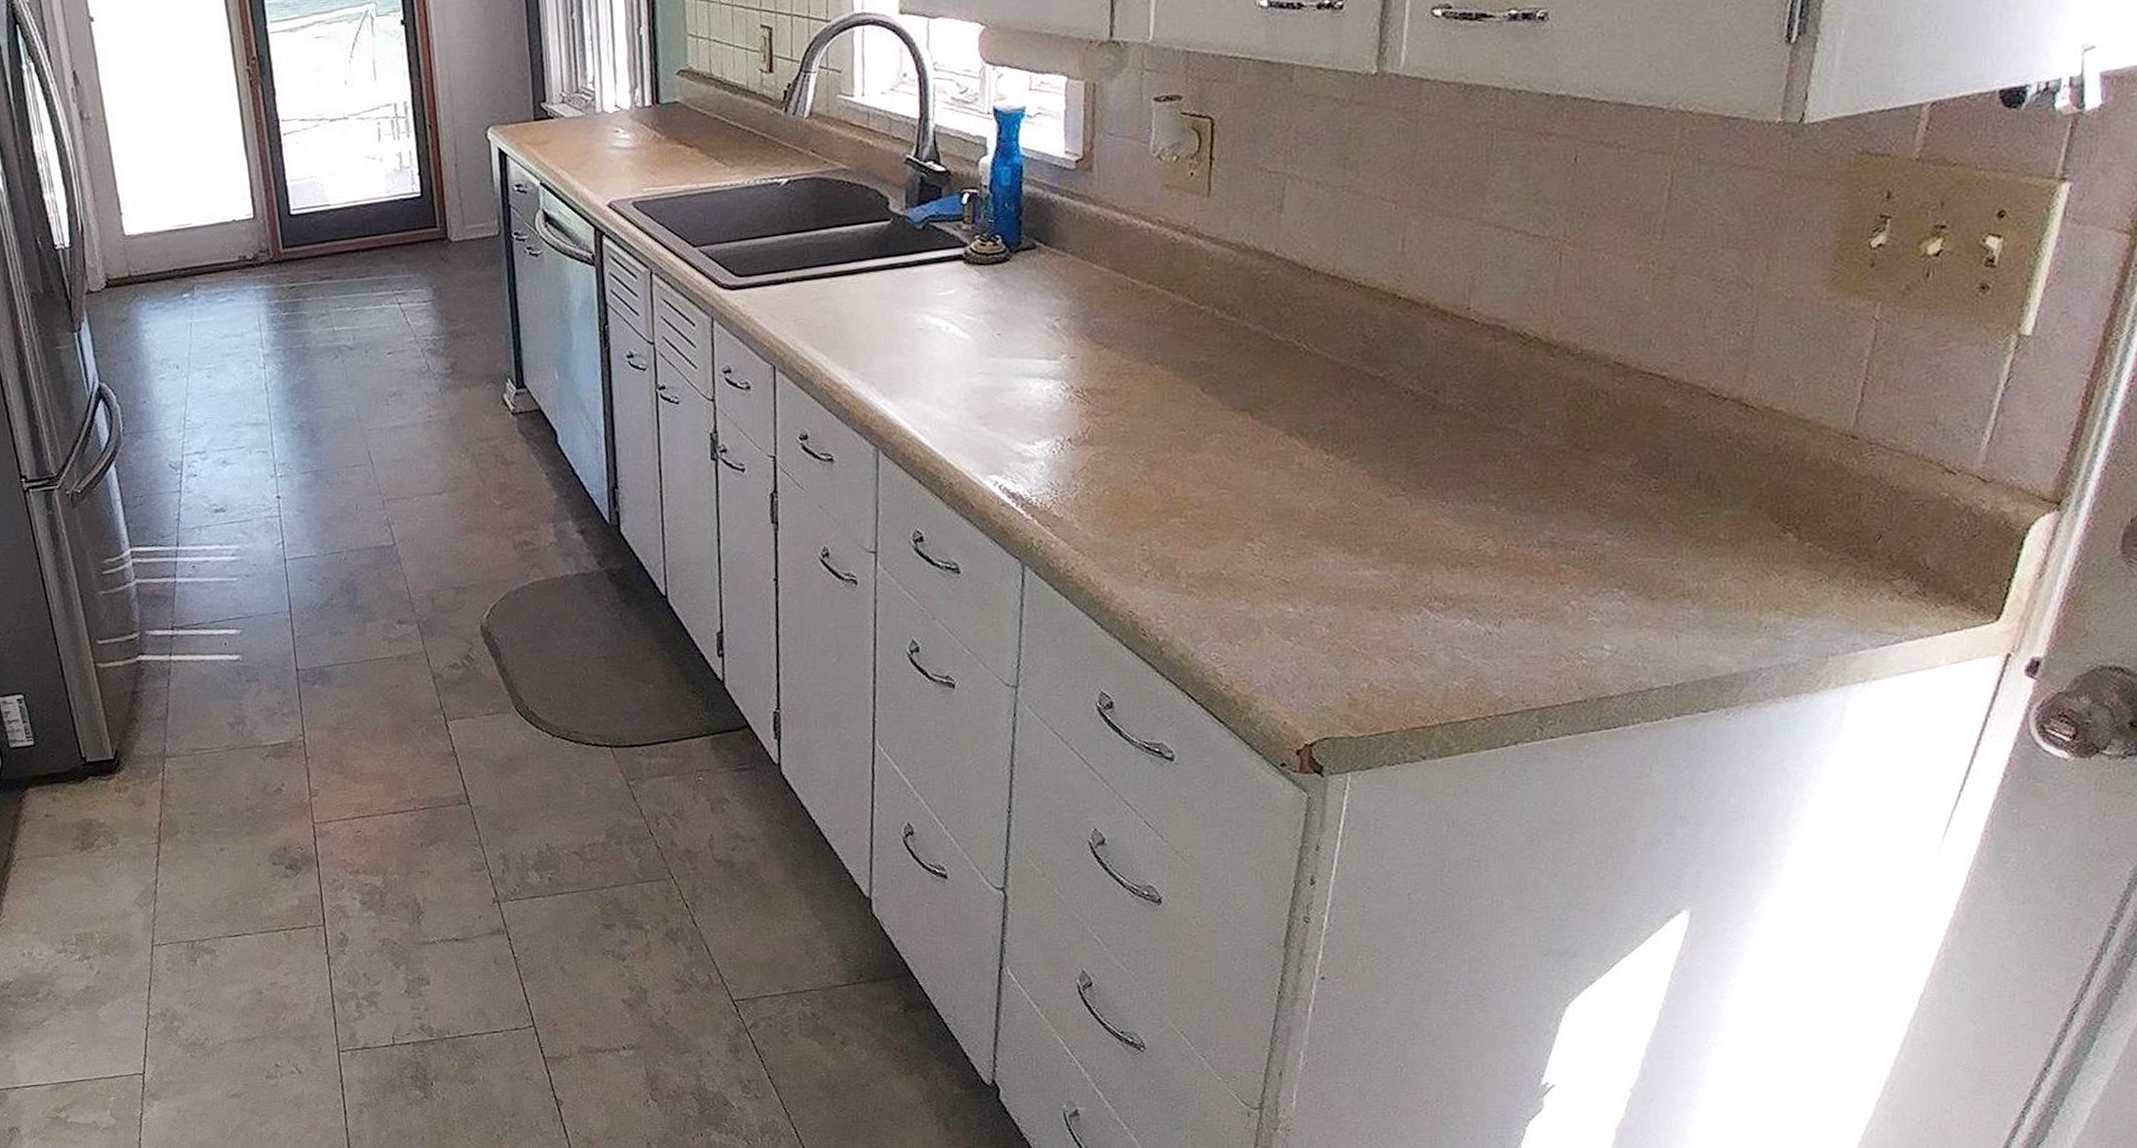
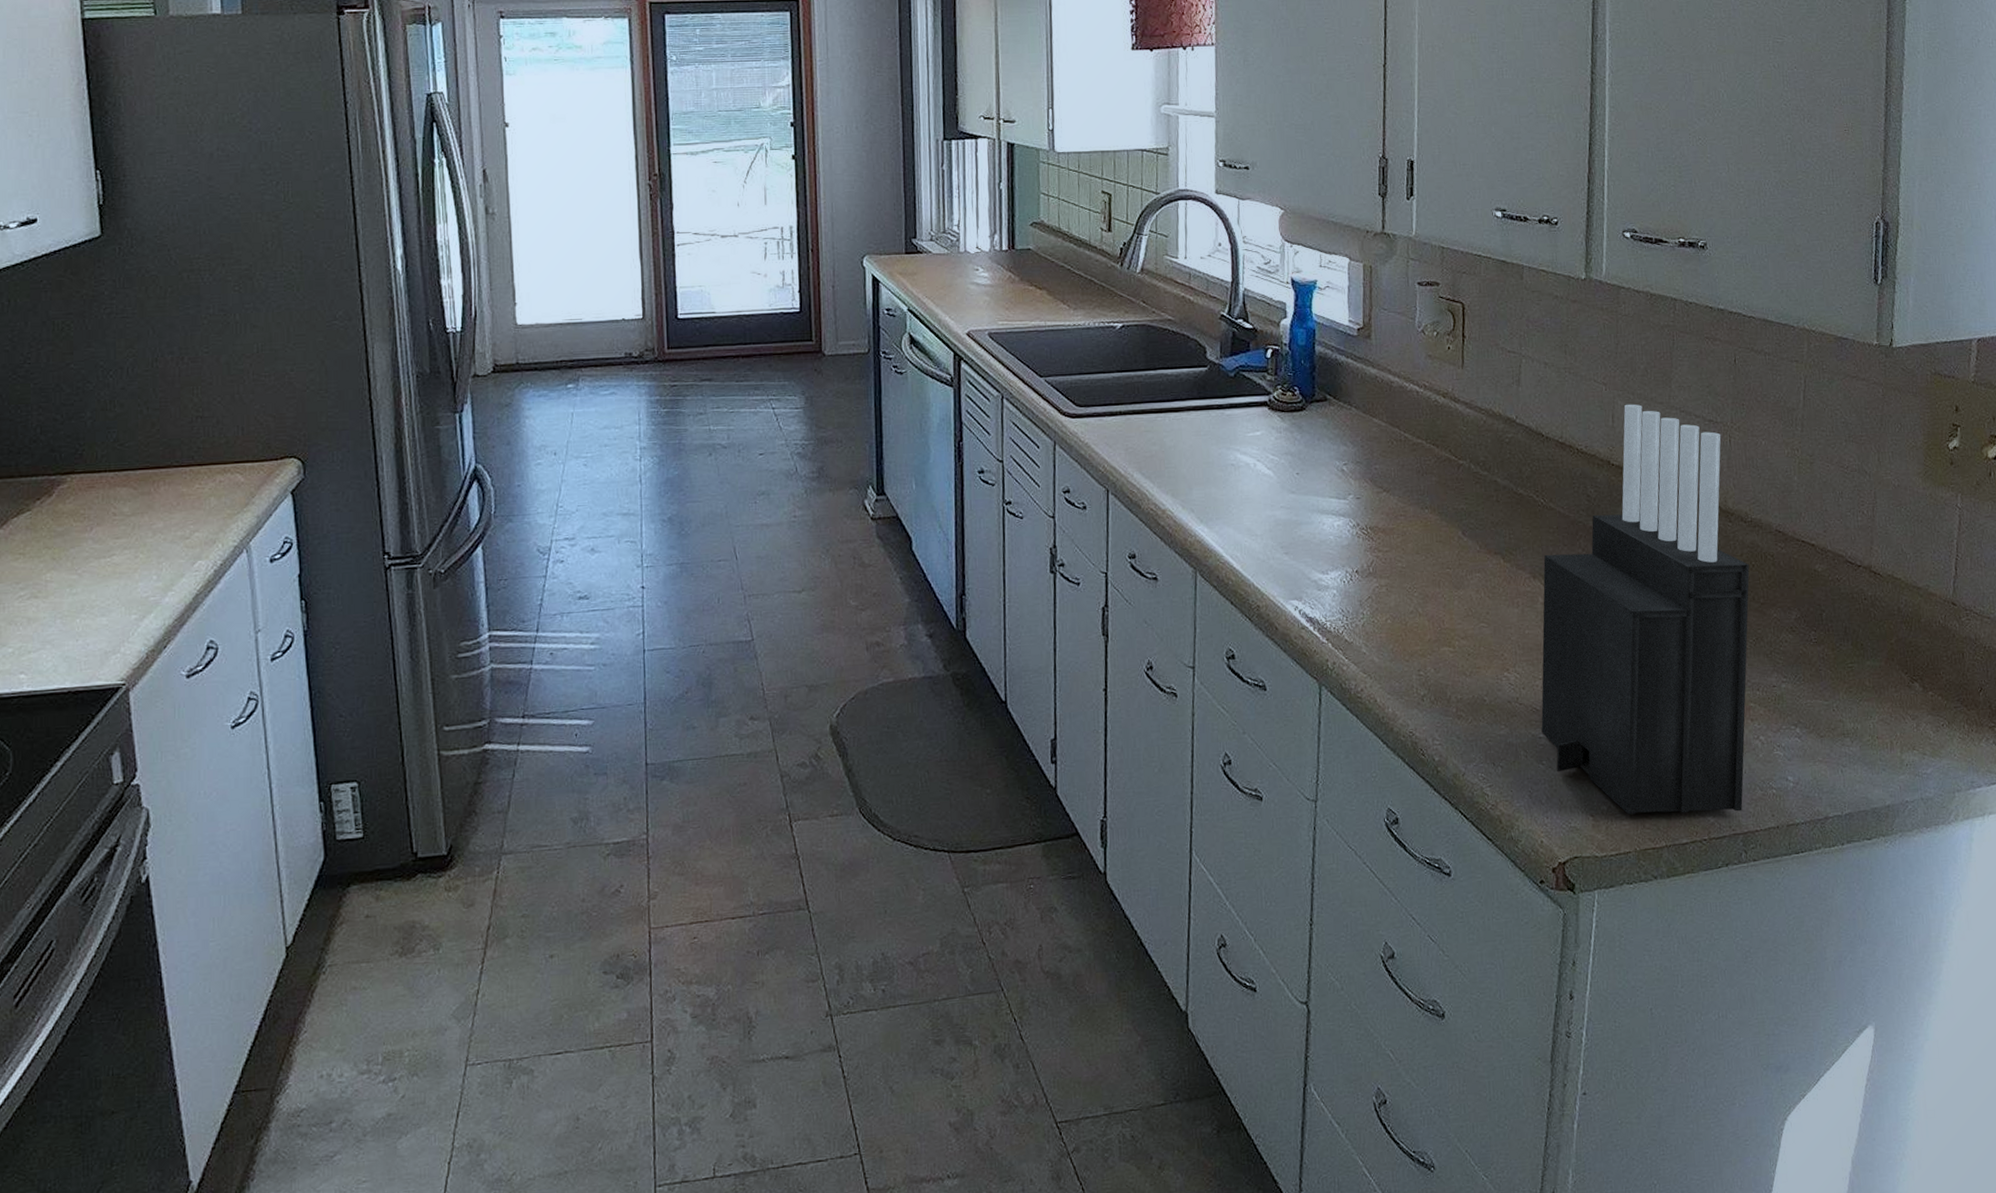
knife block: none [1291,222,1574,692] -> present [1541,404,1750,815]

